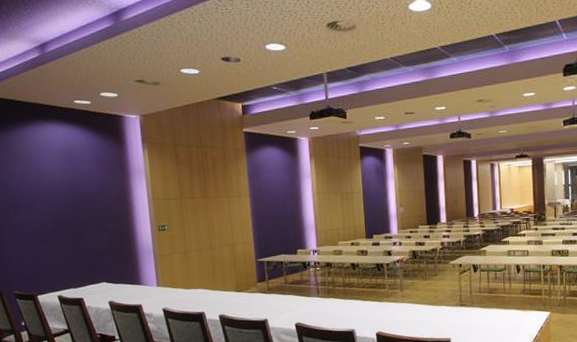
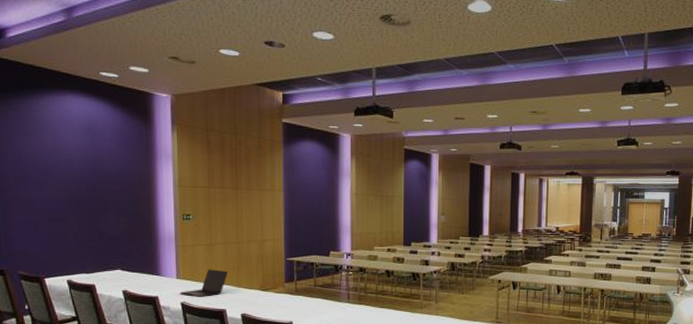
laptop: none [161,275,204,303] -> present [179,269,228,297]

